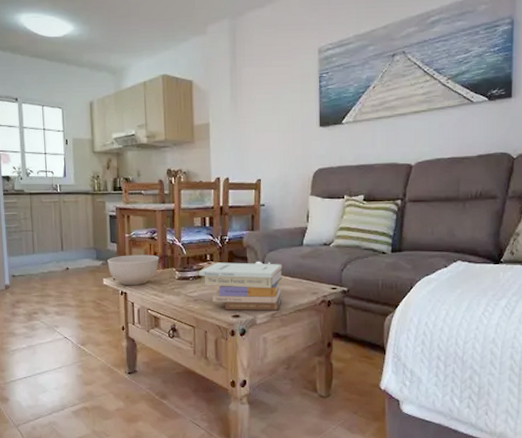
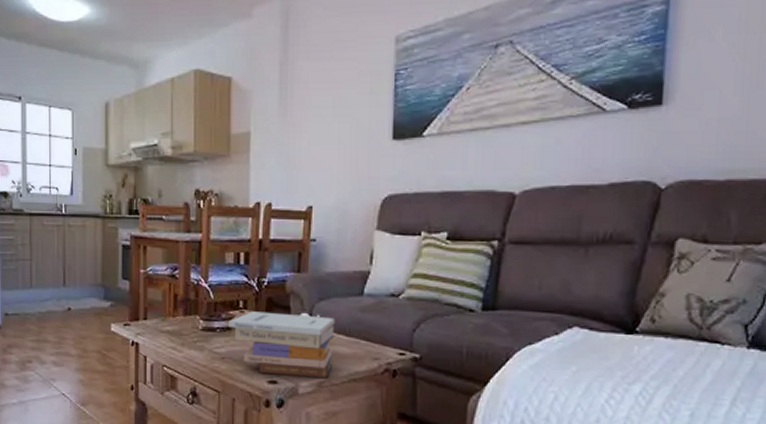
bowl: present [107,254,160,285] -> none [117,295,180,334]

